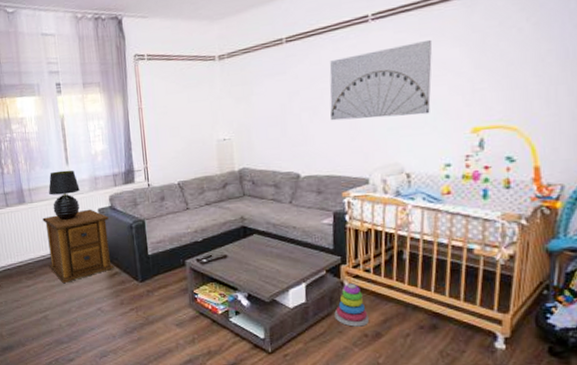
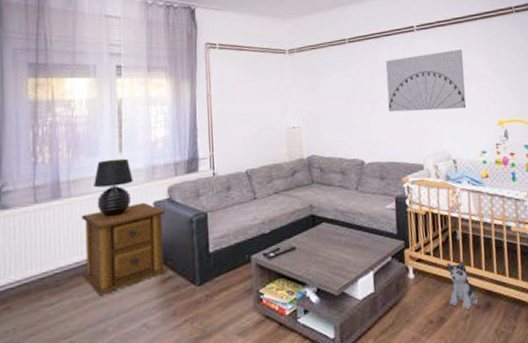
stacking toy: present [334,283,369,327] -> none [401,267,433,314]
plush toy: none [388,280,423,328] -> present [447,260,479,310]

